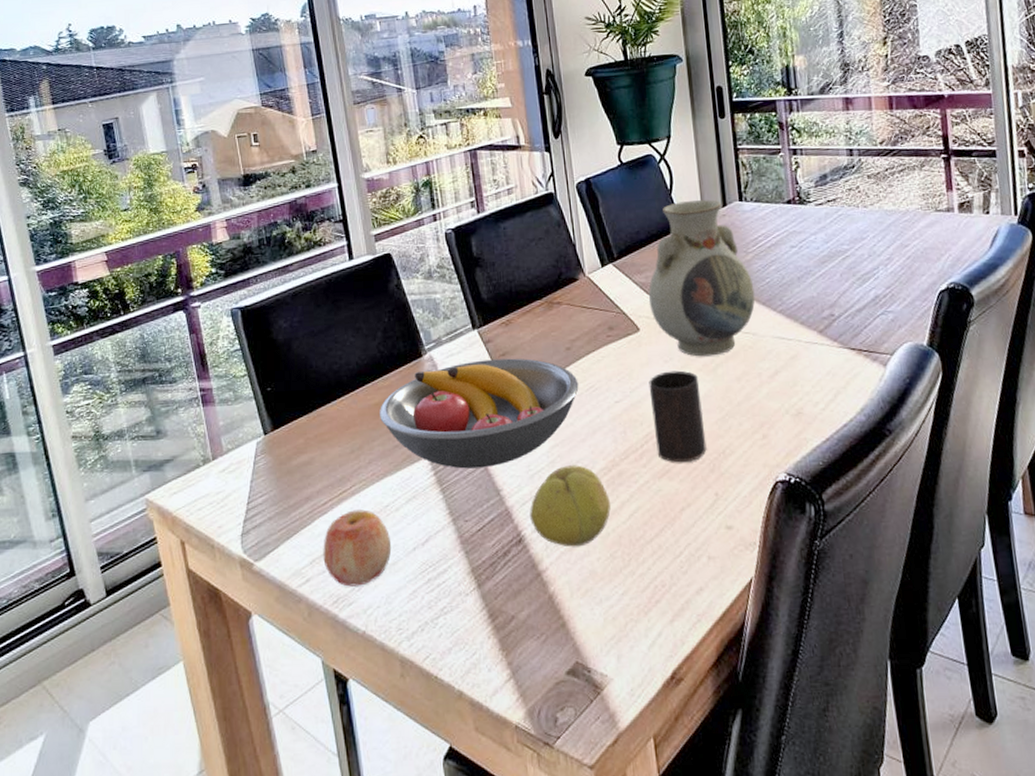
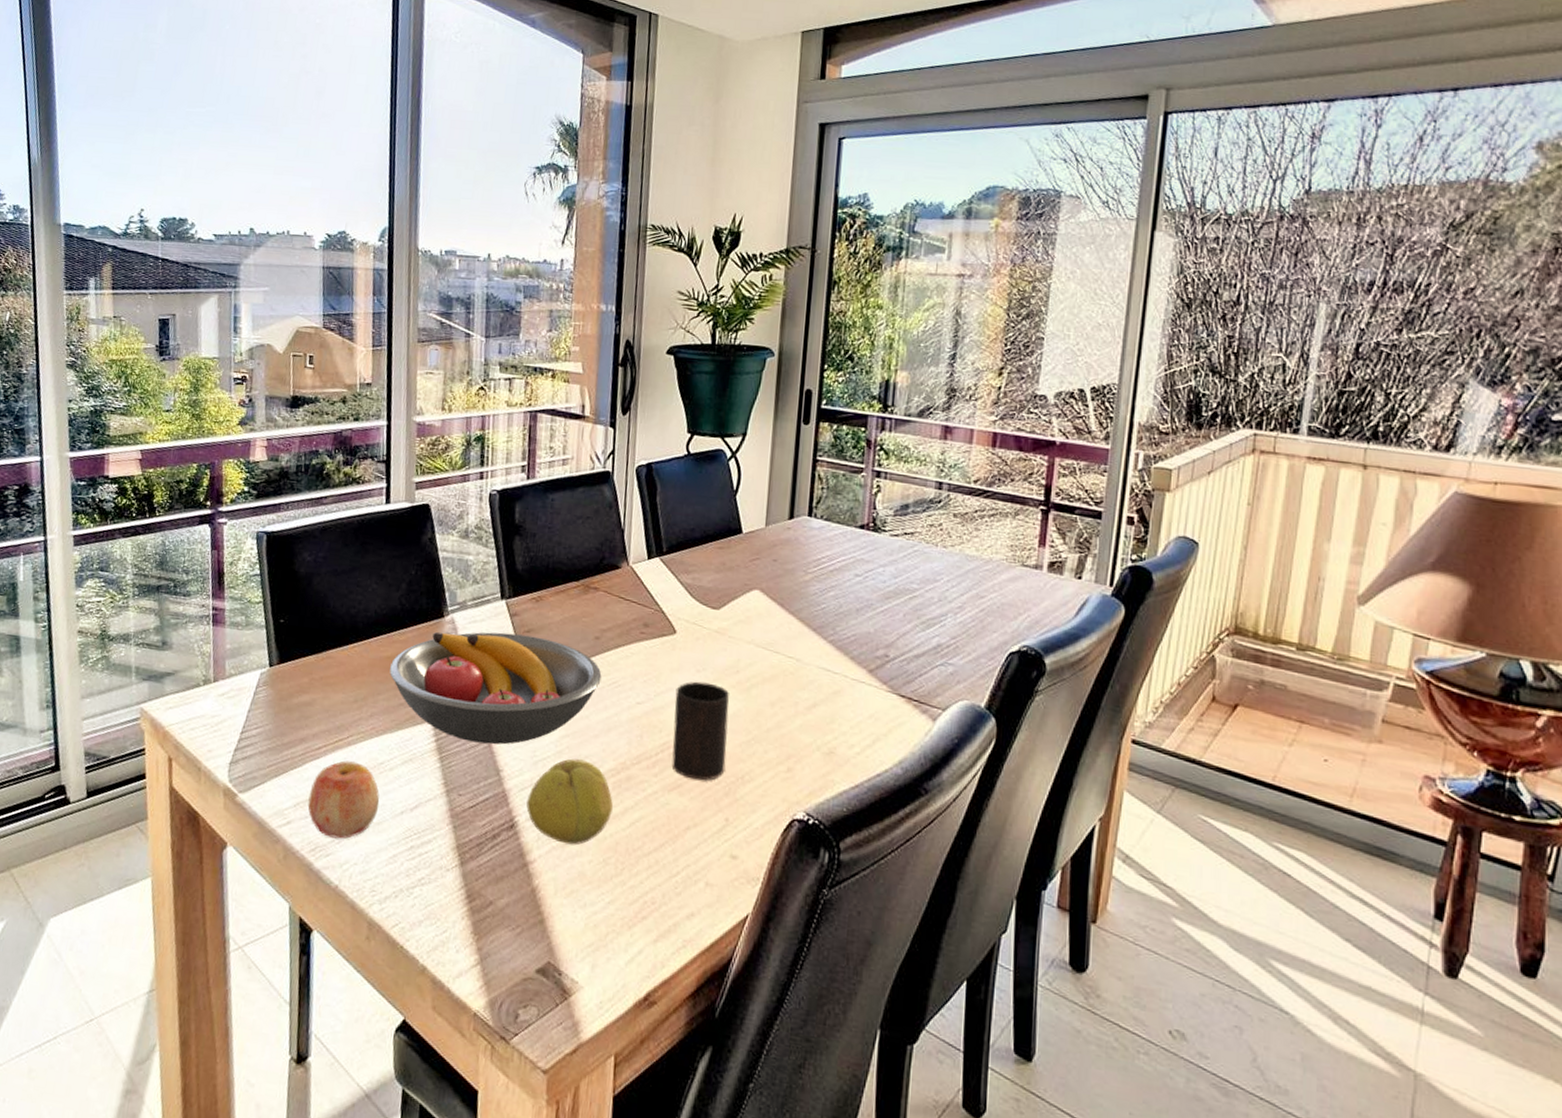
vase: present [649,200,755,357] -> none [691,505,808,675]

